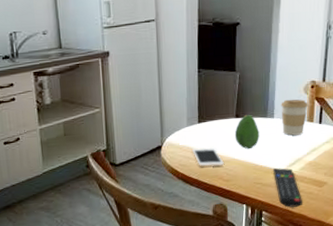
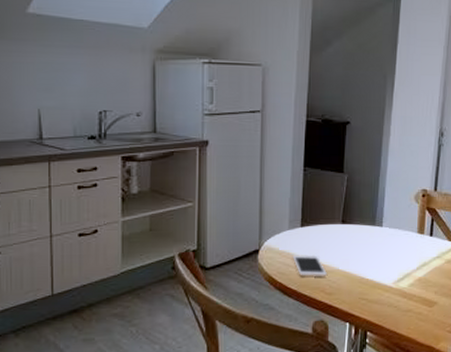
fruit: present [234,114,260,150] -> none [340,220,367,260]
remote control: present [272,167,302,208] -> none [379,282,411,330]
coffee cup: present [281,99,308,136] -> none [390,207,419,247]

